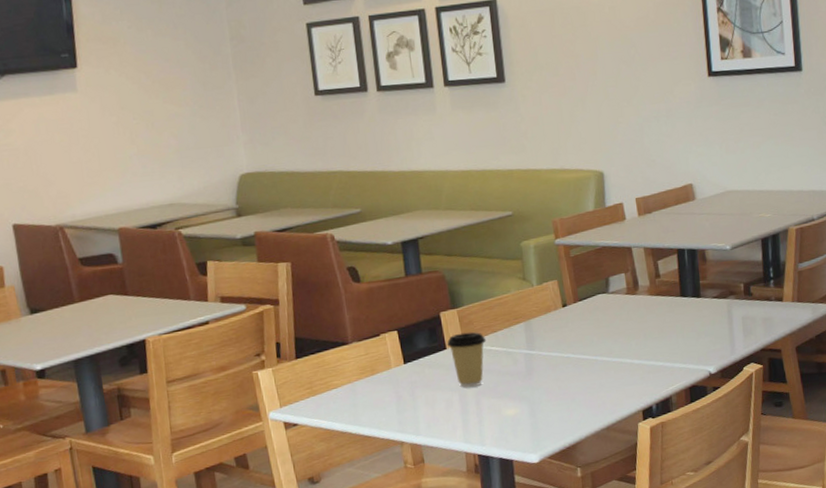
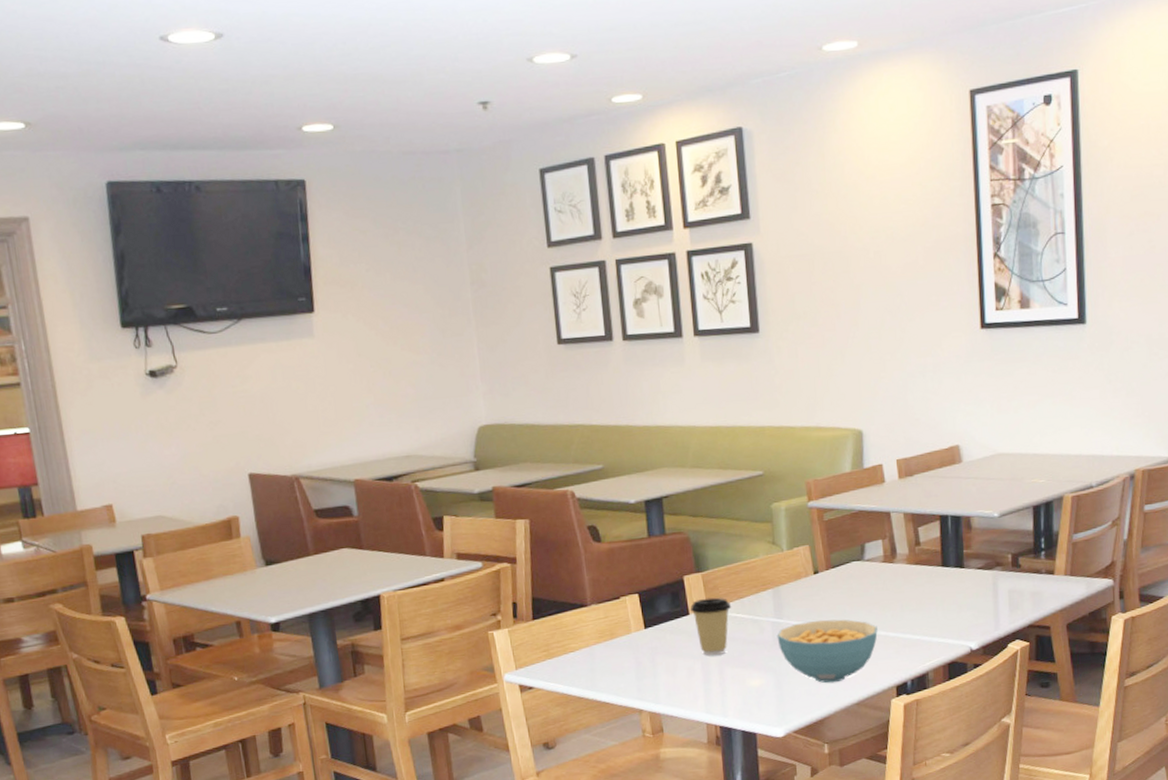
cereal bowl: none [529,348,624,410] -> present [777,619,878,684]

